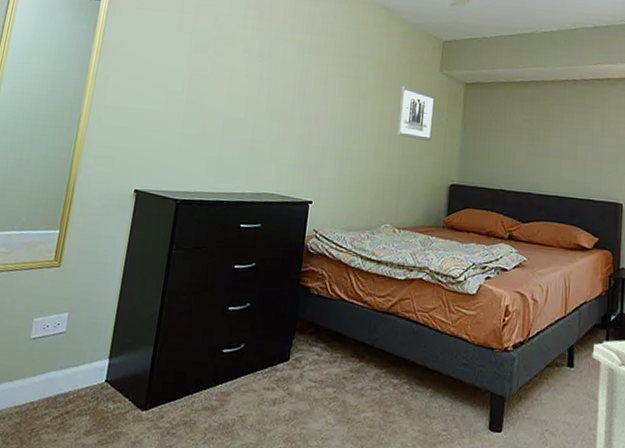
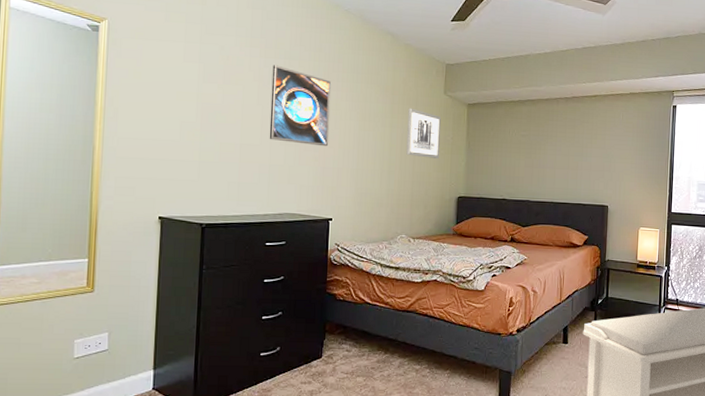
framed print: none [254,37,322,124] -> present [269,65,331,147]

